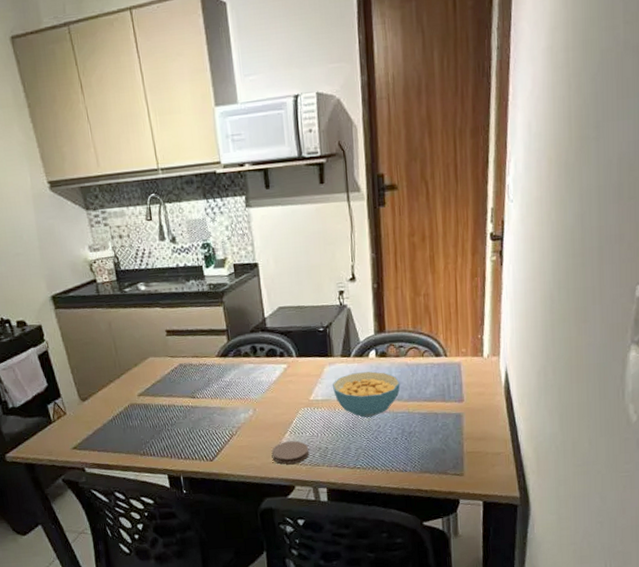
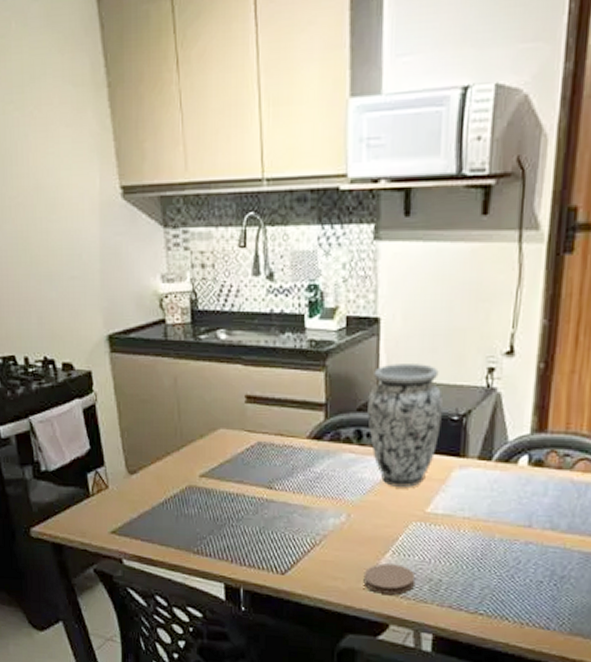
vase: none [257,293,312,384] -> present [367,362,444,487]
cereal bowl: present [333,371,400,418] -> none [460,484,558,547]

